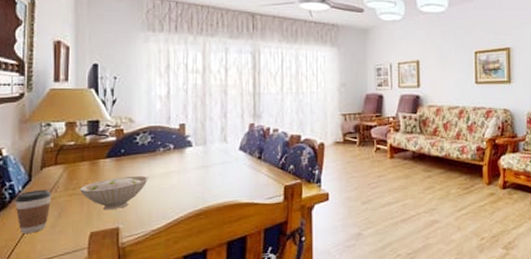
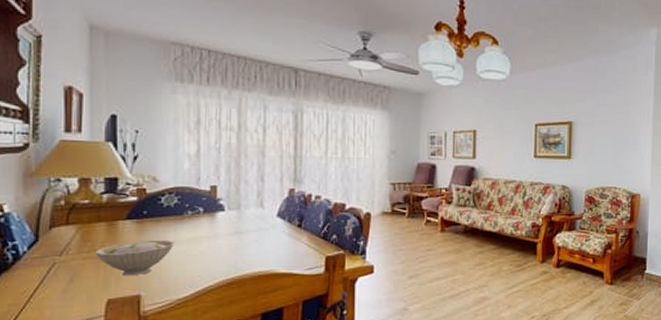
coffee cup: present [15,190,52,233] -> none [19,252,63,298]

